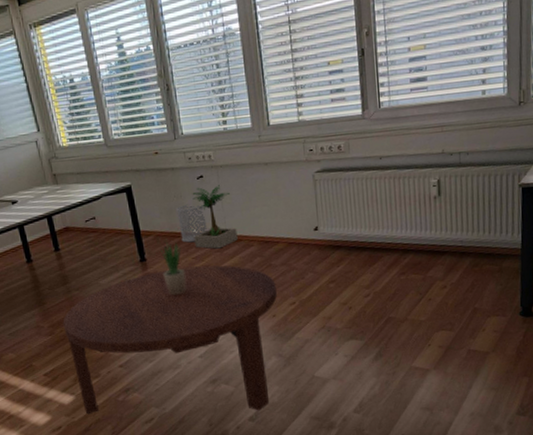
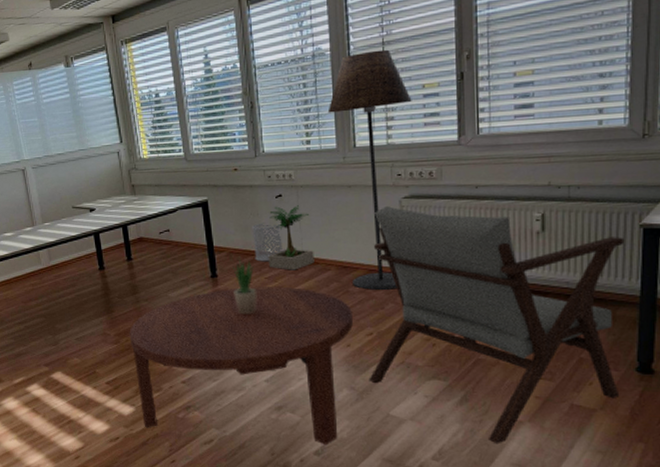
floor lamp: none [241,28,319,262] -> present [327,49,412,290]
lounge chair: none [291,181,508,393] -> present [369,206,625,444]

